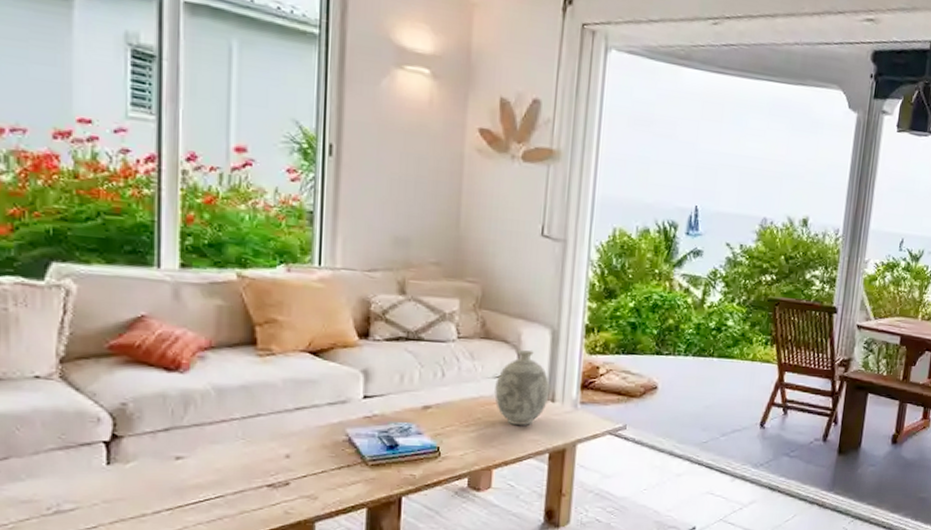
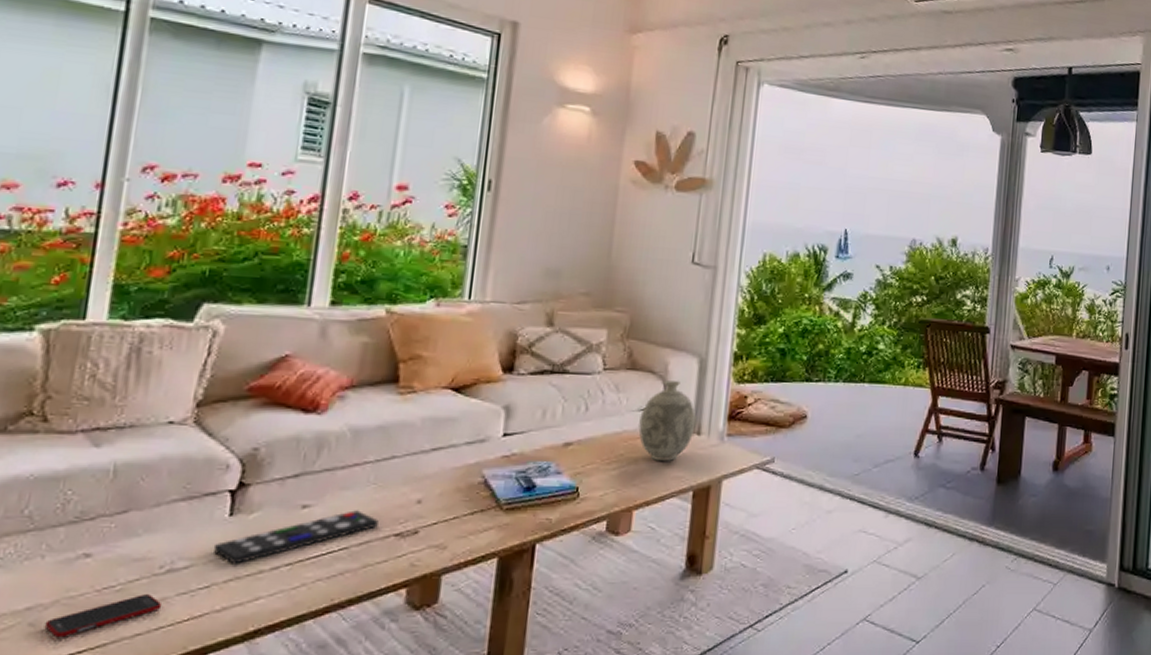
remote control: none [95,462,250,508] -> present [212,510,379,564]

